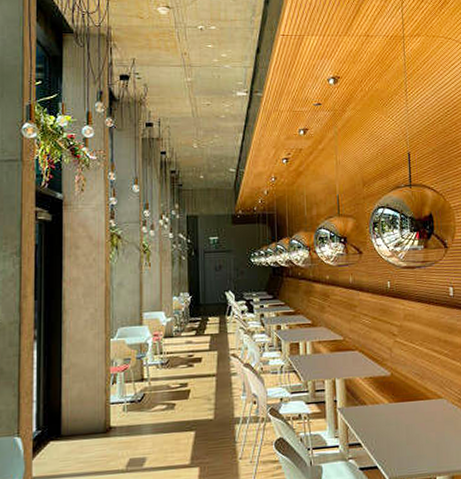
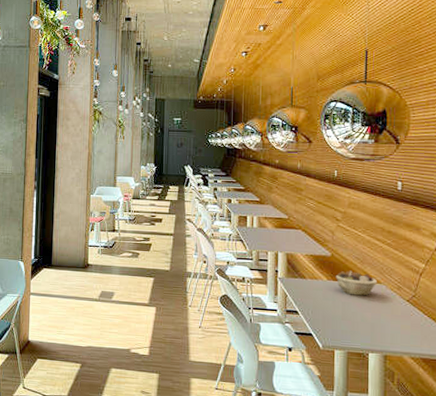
succulent planter: none [396,388,439,416] -> present [335,270,378,296]

